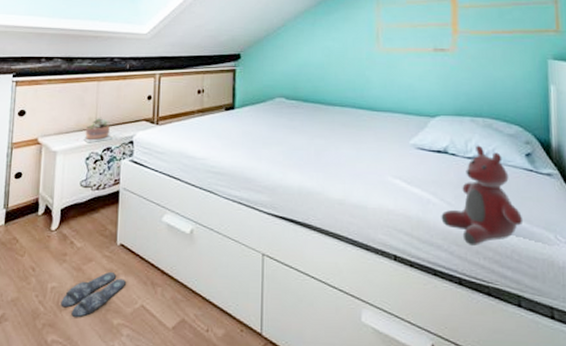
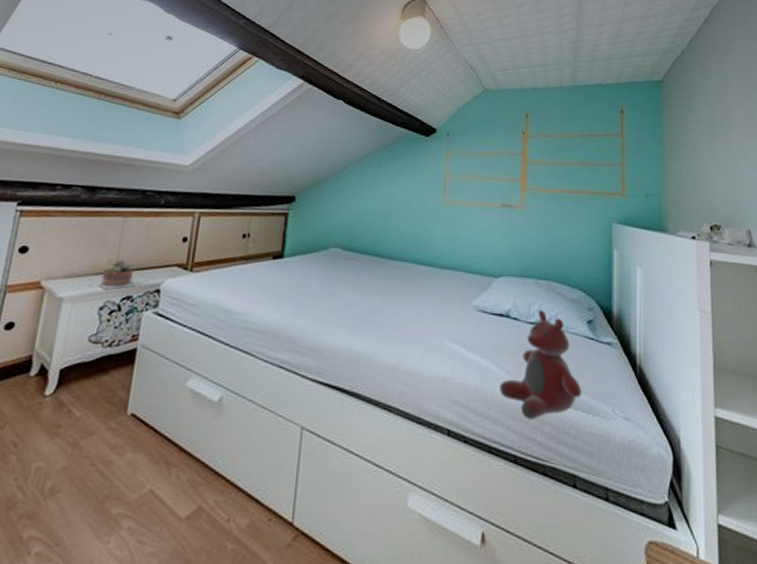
slippers: present [61,272,126,317] -> none [46,449,133,506]

